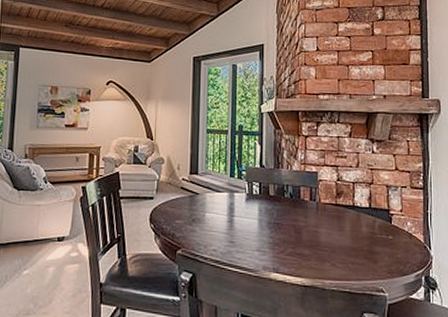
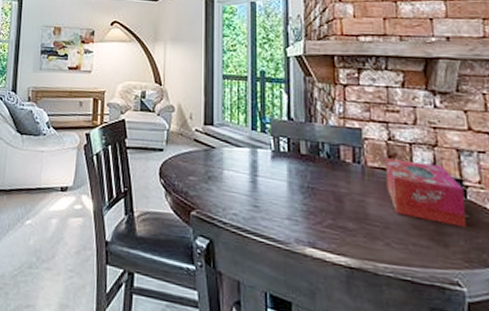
tissue box: none [334,196,391,247] -> present [385,158,467,227]

